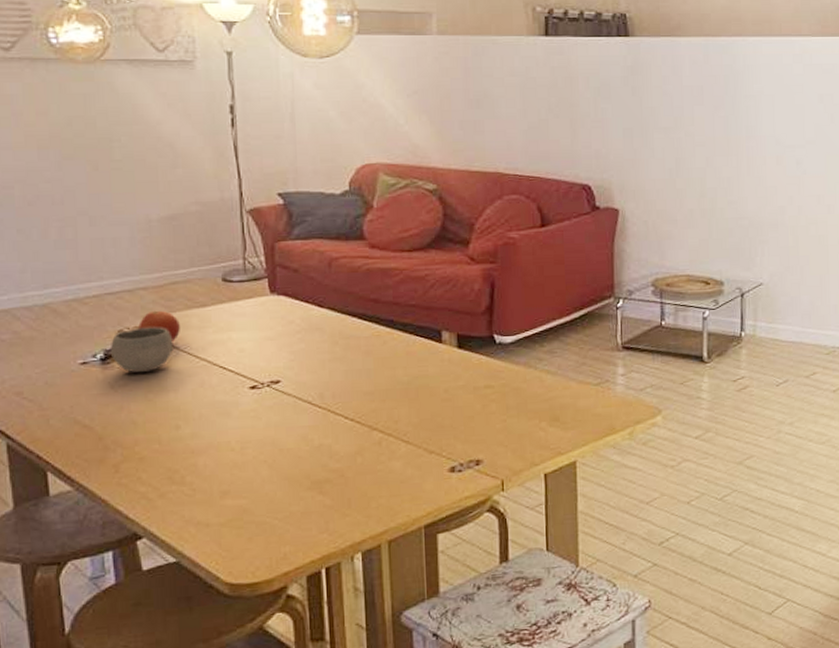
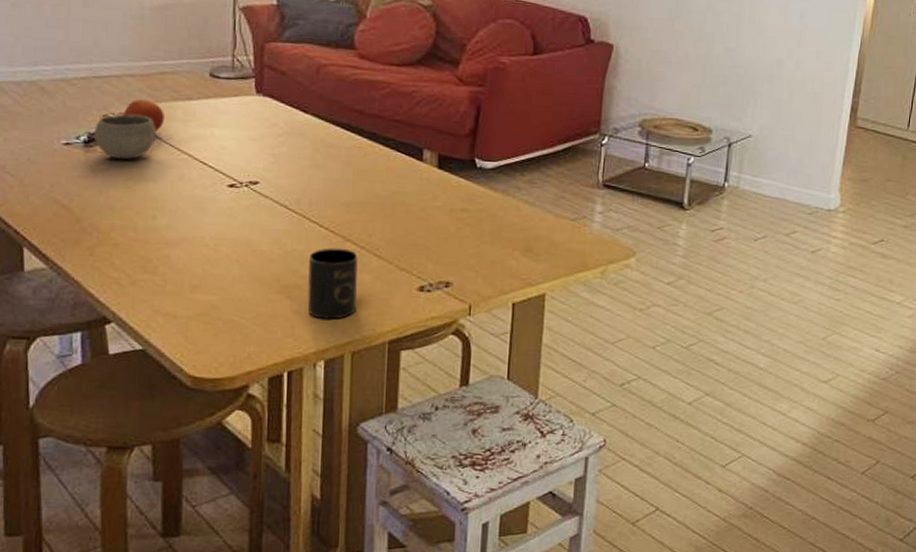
mug: none [337,437,388,511] -> present [307,248,359,319]

